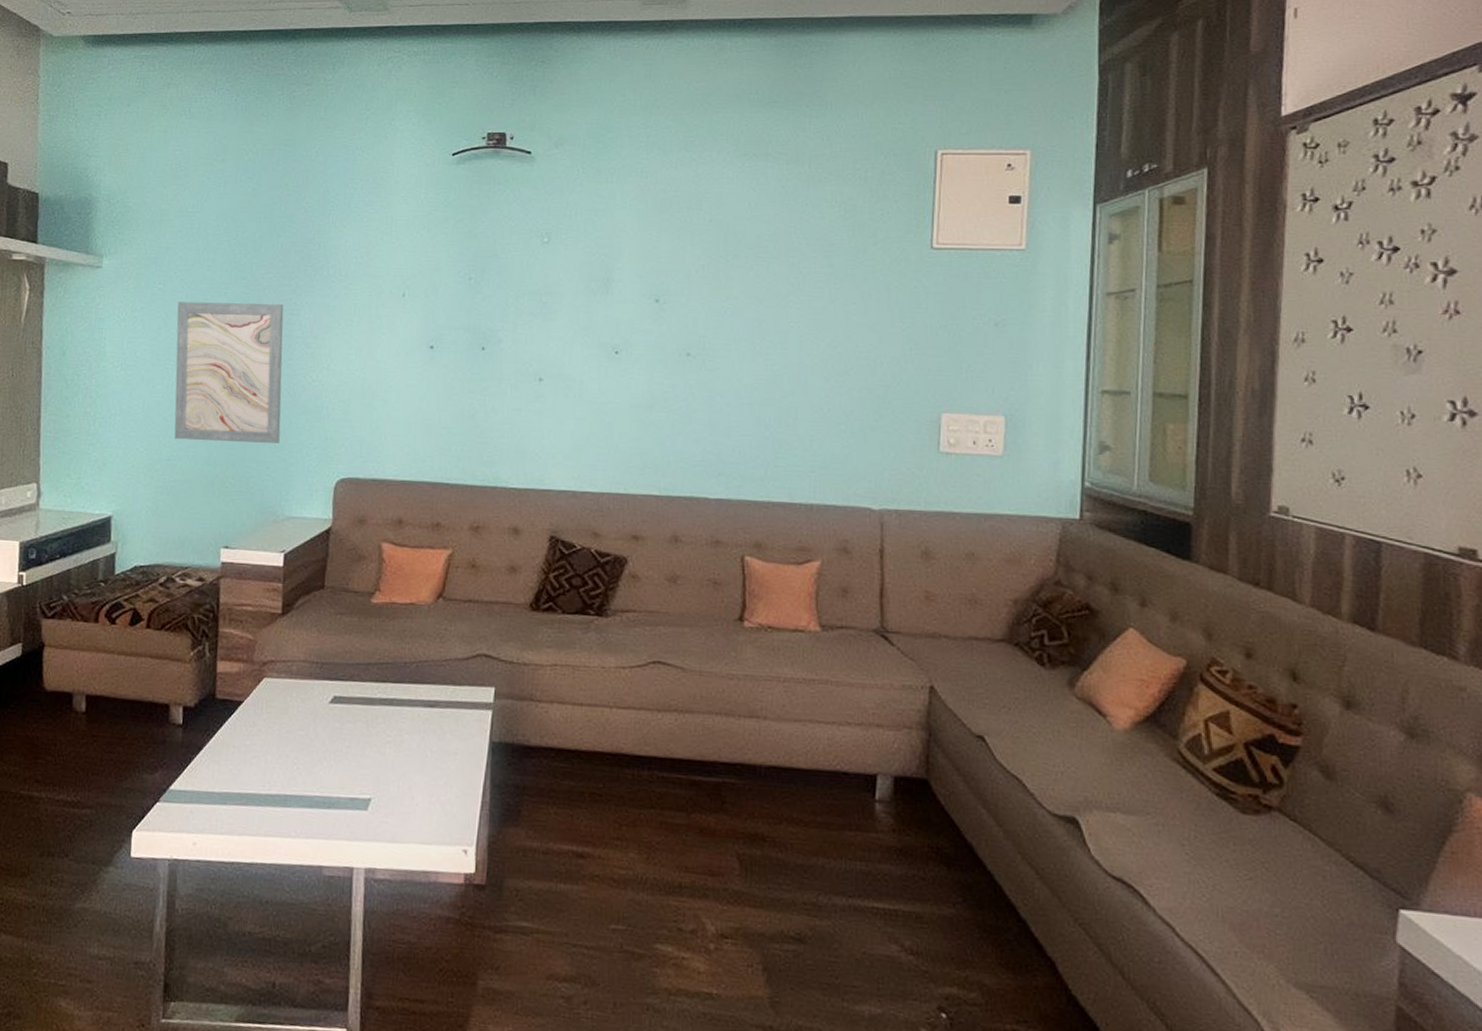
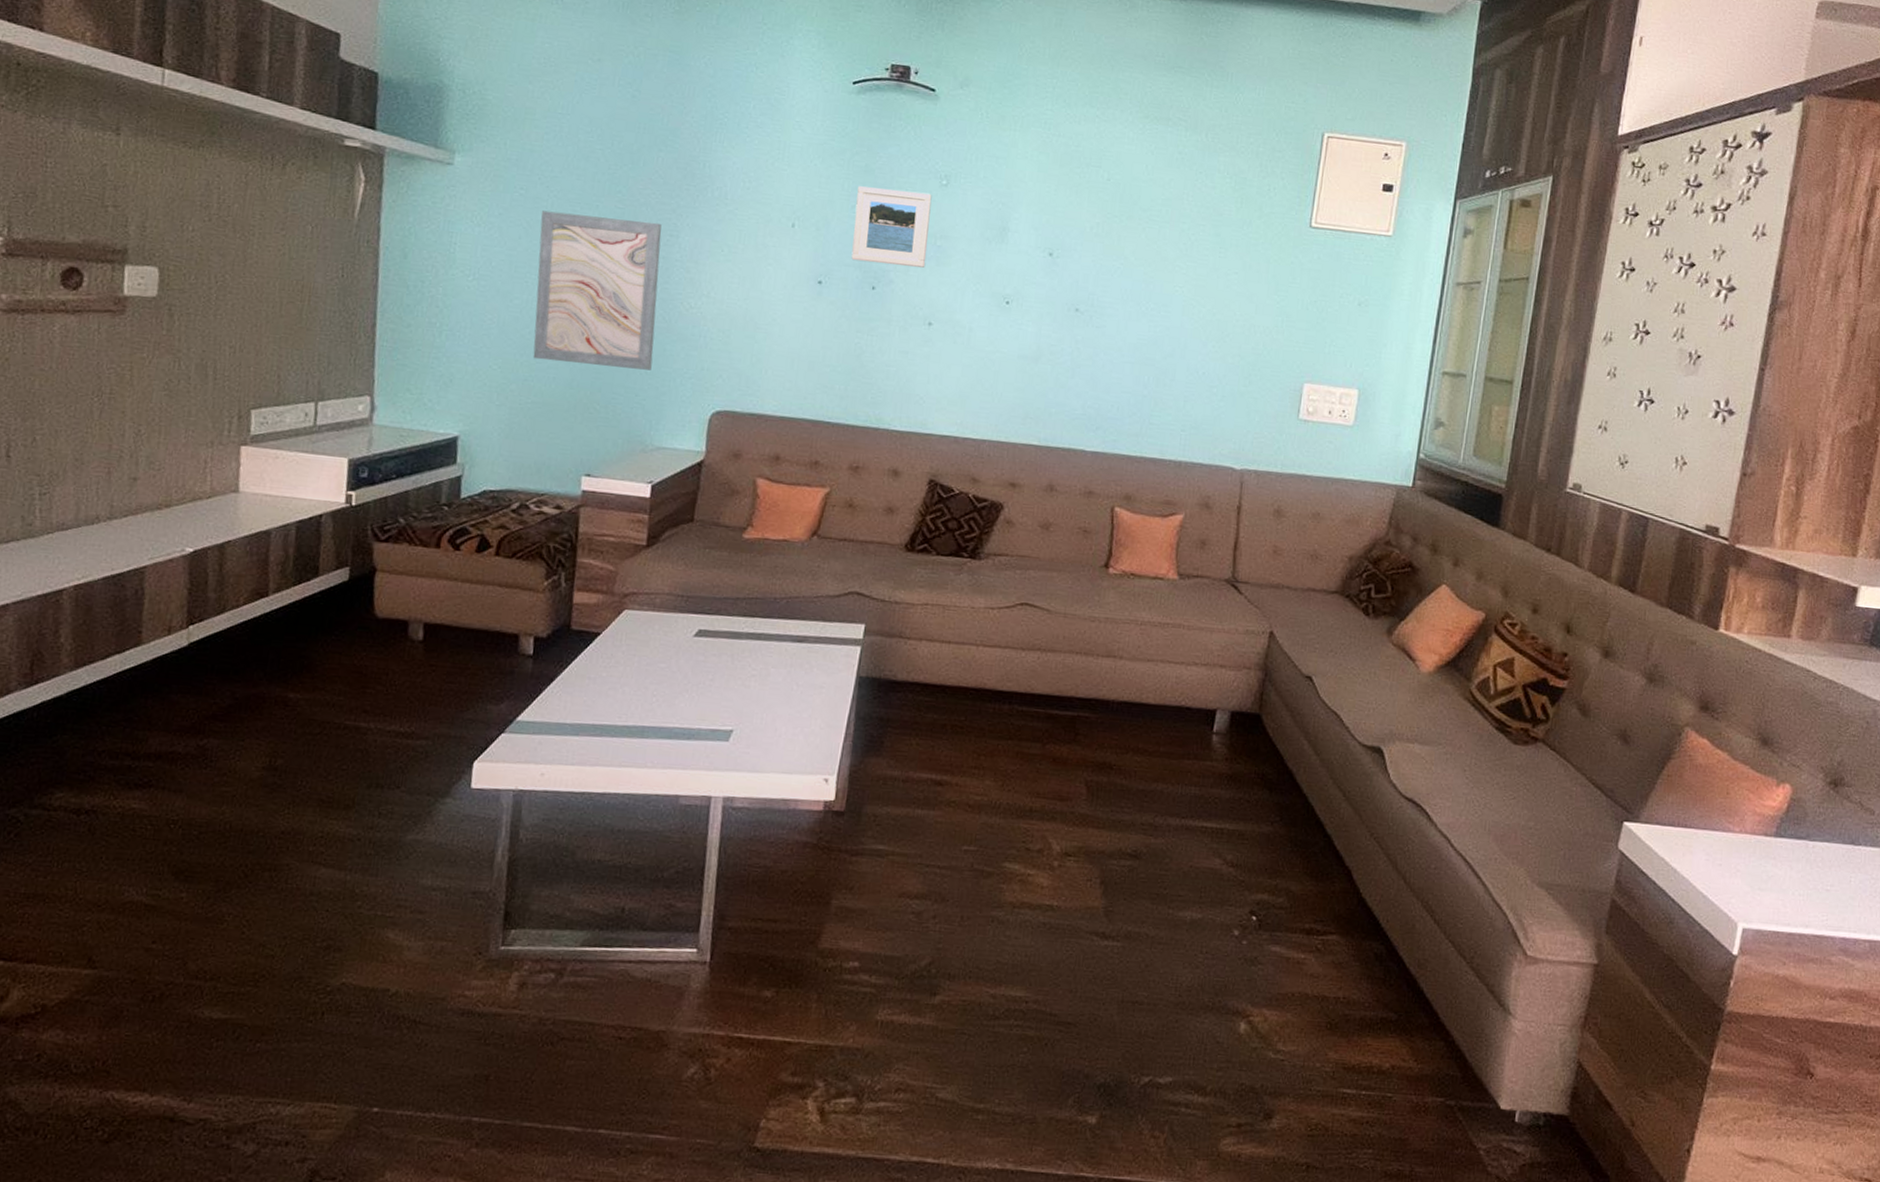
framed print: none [460,251,535,325] -> present [851,186,932,268]

